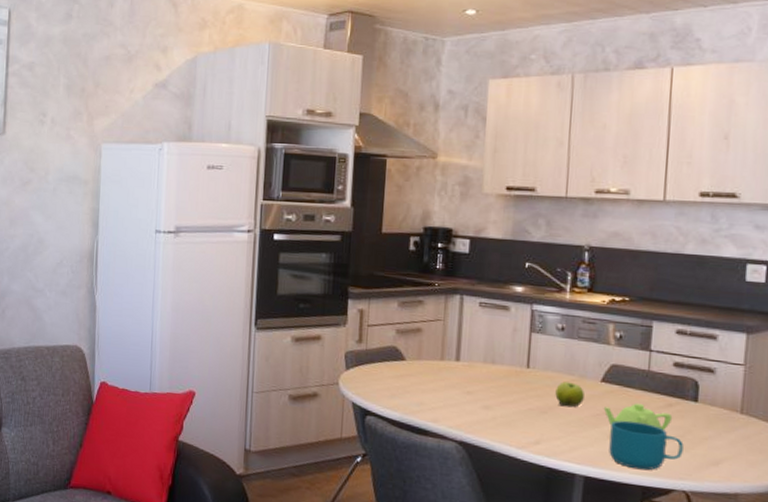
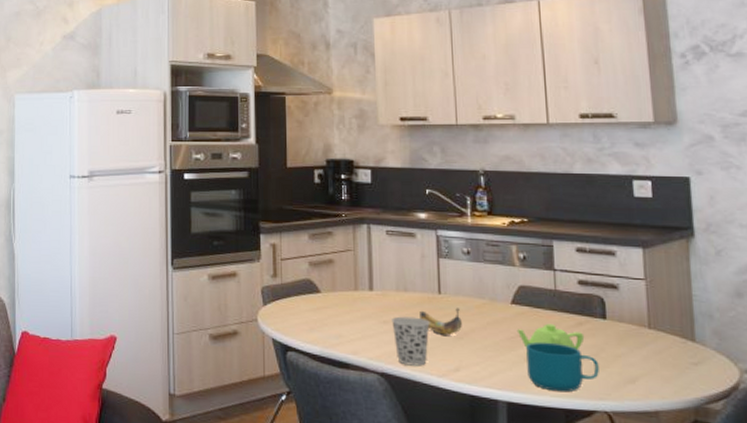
cup: none [475,387,515,437] -> present [391,316,430,366]
banana: none [505,382,548,409] -> present [420,308,462,335]
fruit: present [555,381,584,408] -> none [468,306,497,332]

